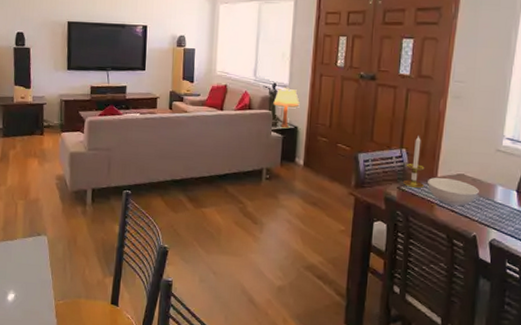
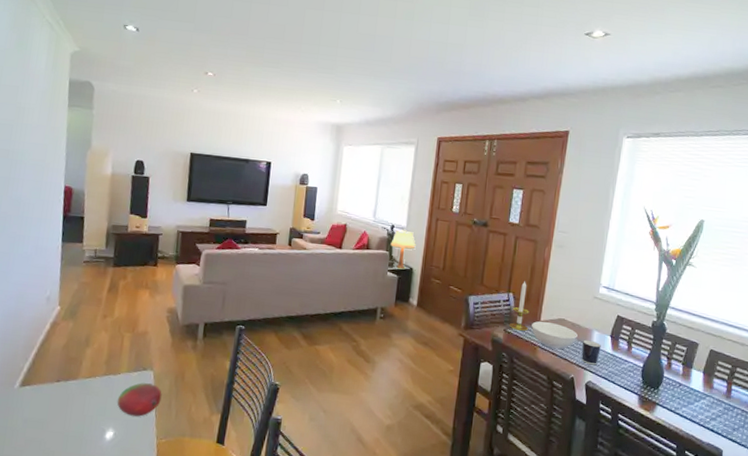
fruit: none [15,247,57,280] -> present [117,383,162,417]
mug: none [484,195,506,223] -> present [581,339,601,366]

